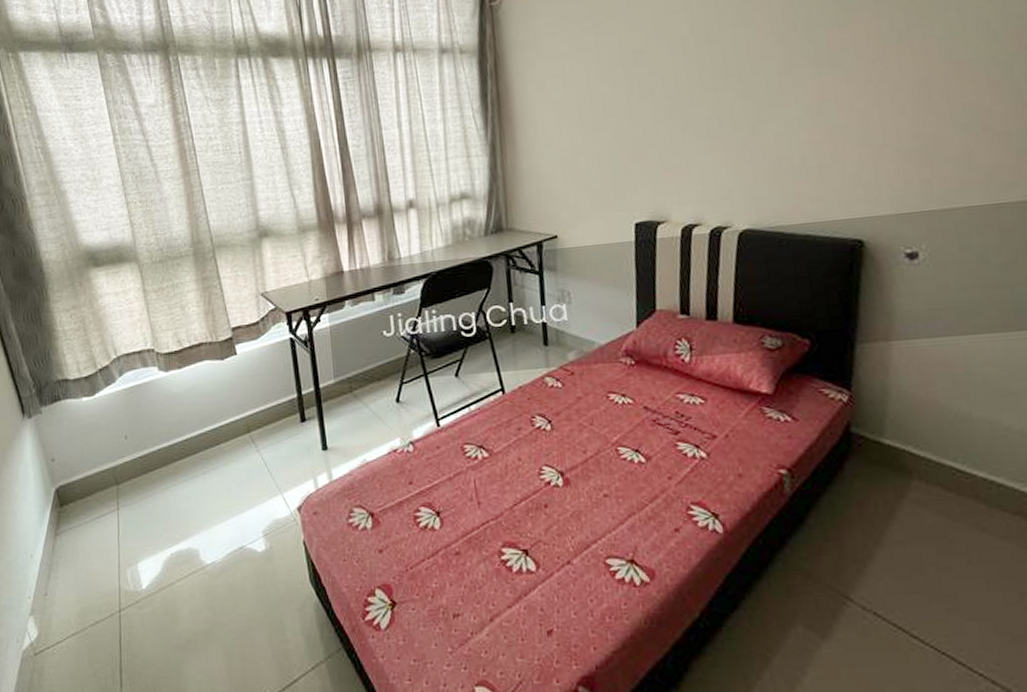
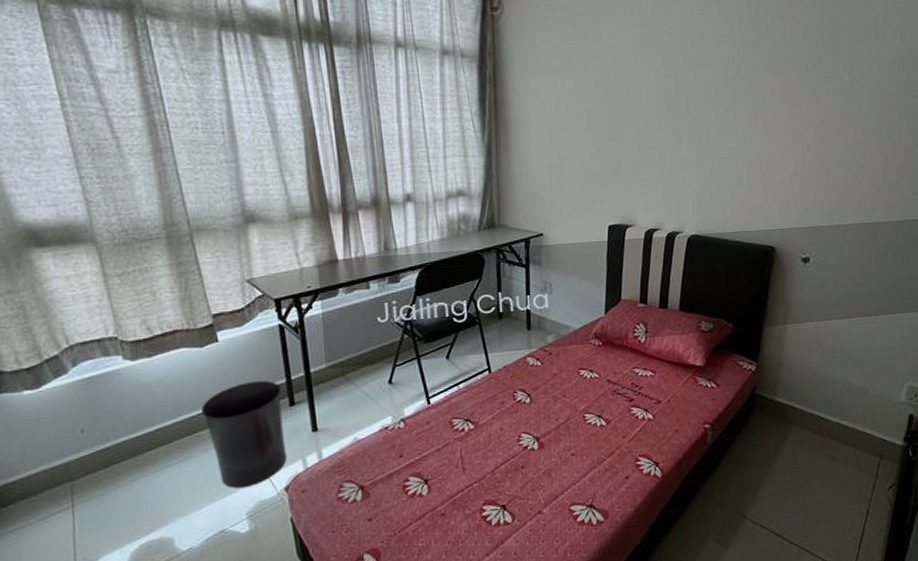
waste bin: none [222,395,299,504] -> present [201,380,287,488]

